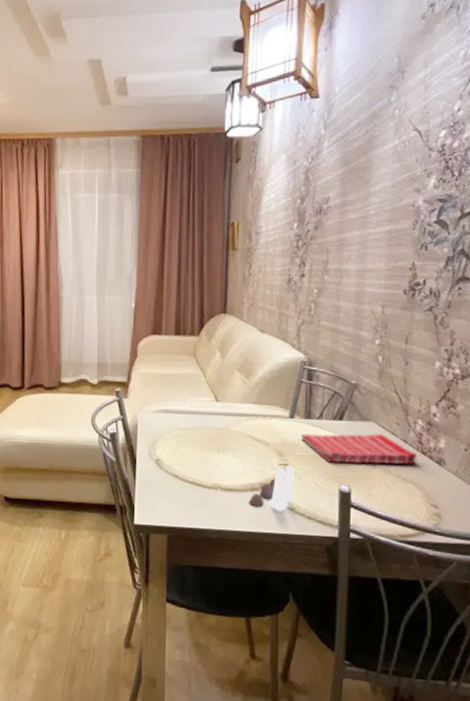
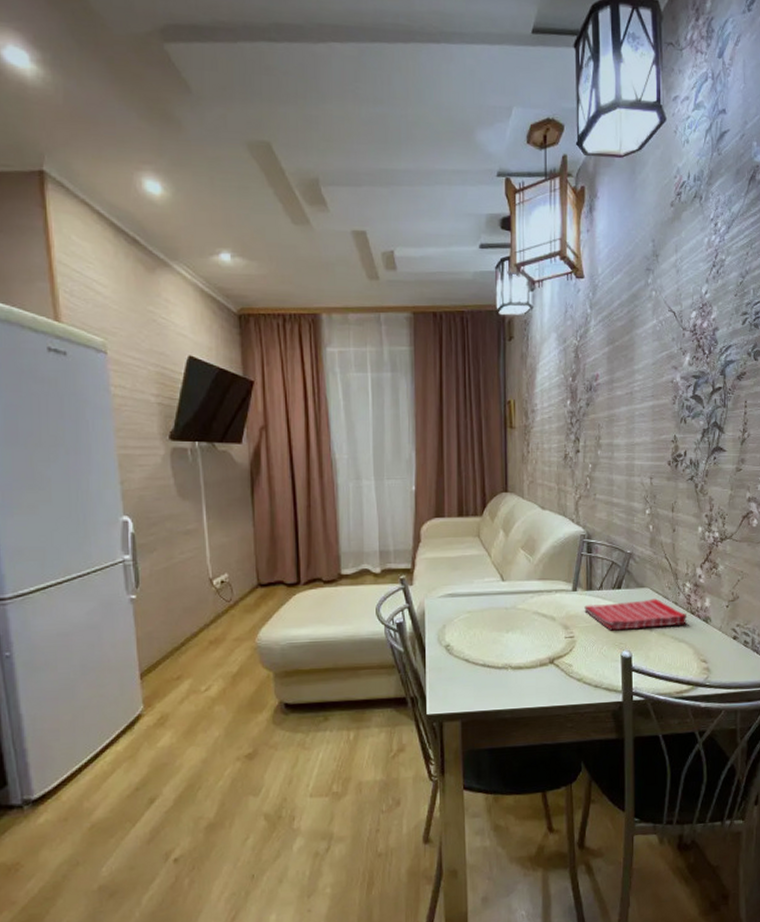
salt and pepper shaker set: present [248,465,296,511] -> none [538,636,582,683]

